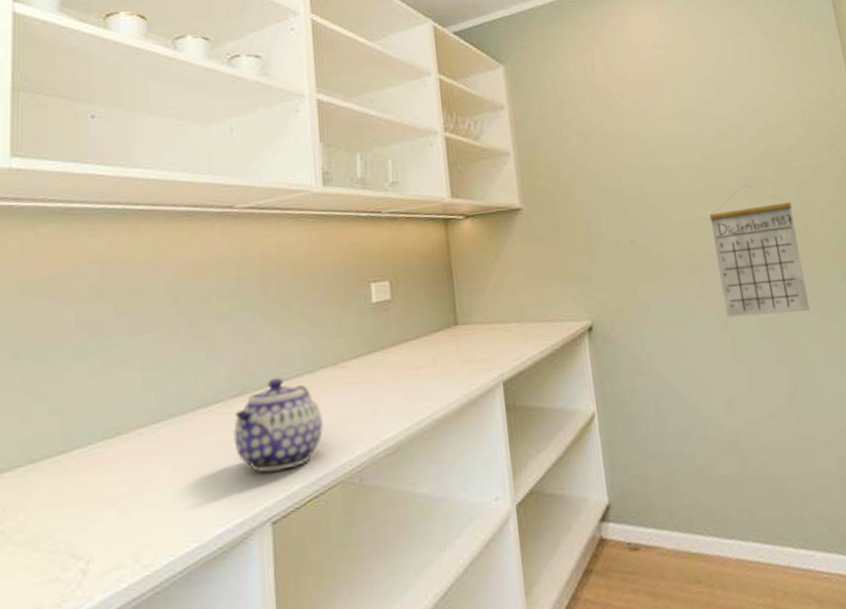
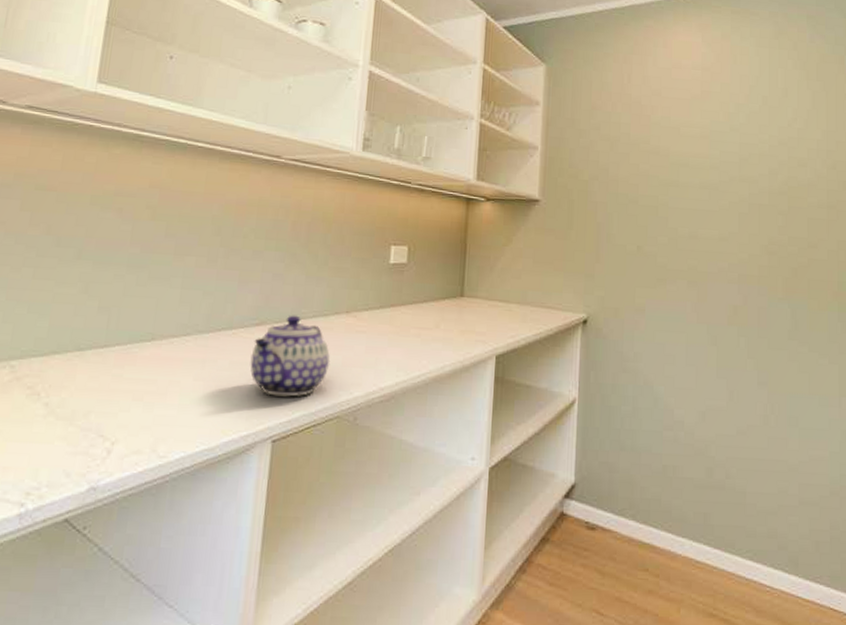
calendar: present [709,185,810,318] -> none [717,212,800,342]

